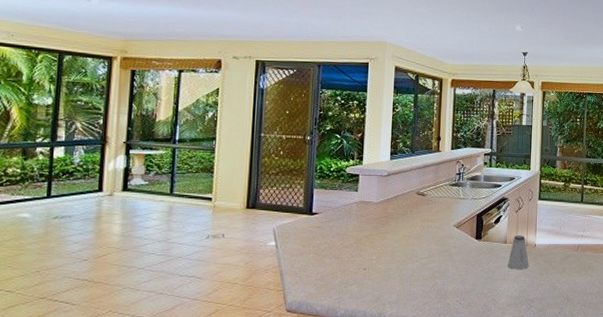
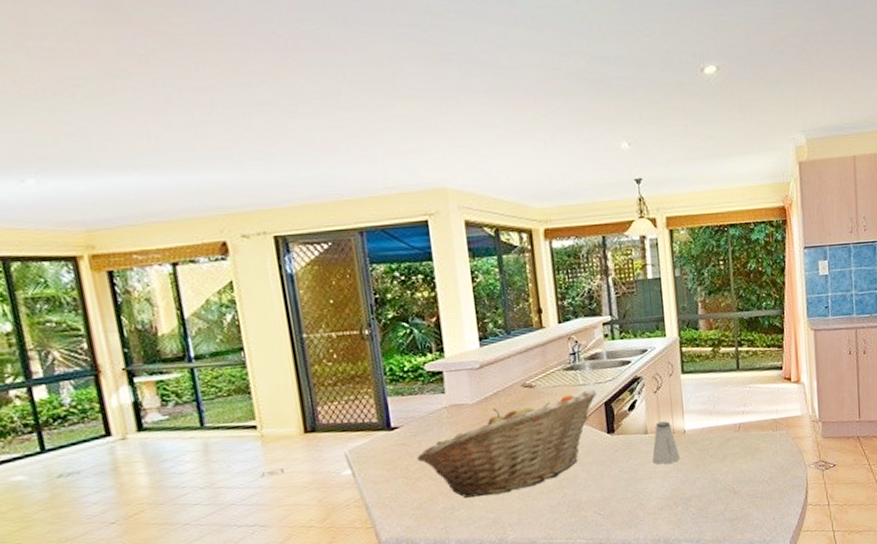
fruit basket: none [327,203,473,277] -> present [417,389,598,498]

